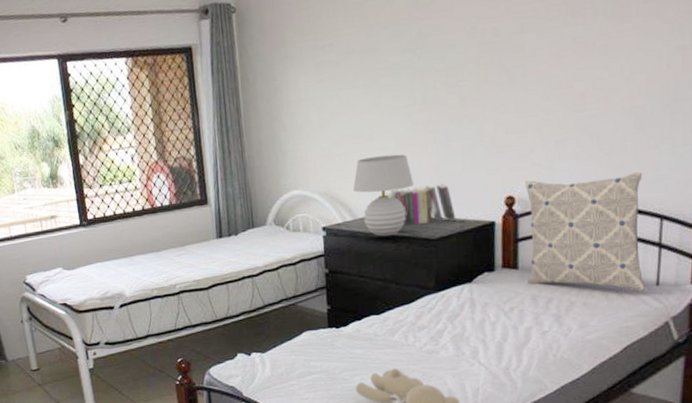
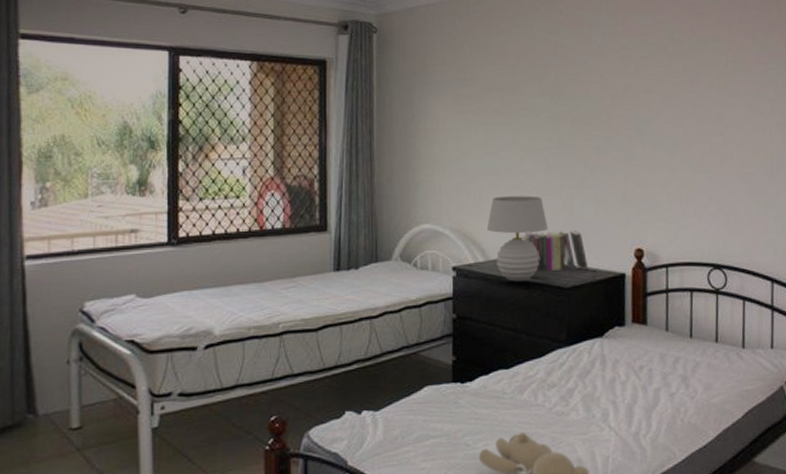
pillow: present [525,172,645,292] -> none [653,234,761,355]

